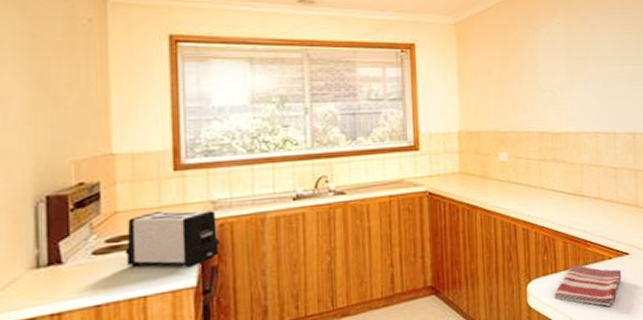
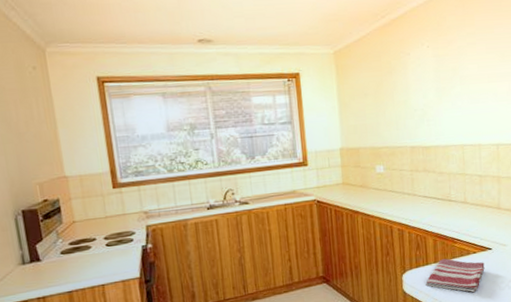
toaster: present [125,211,221,268] -> none [83,219,155,263]

